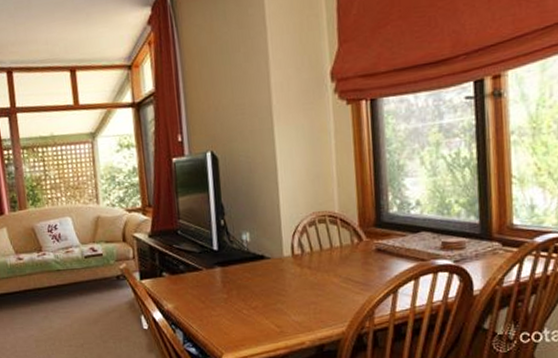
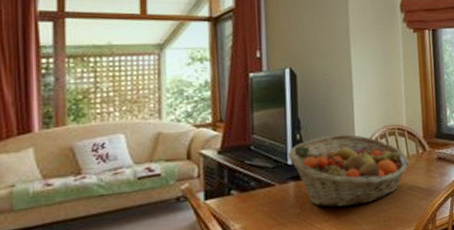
fruit basket: none [212,221,343,296] -> present [287,134,410,208]

